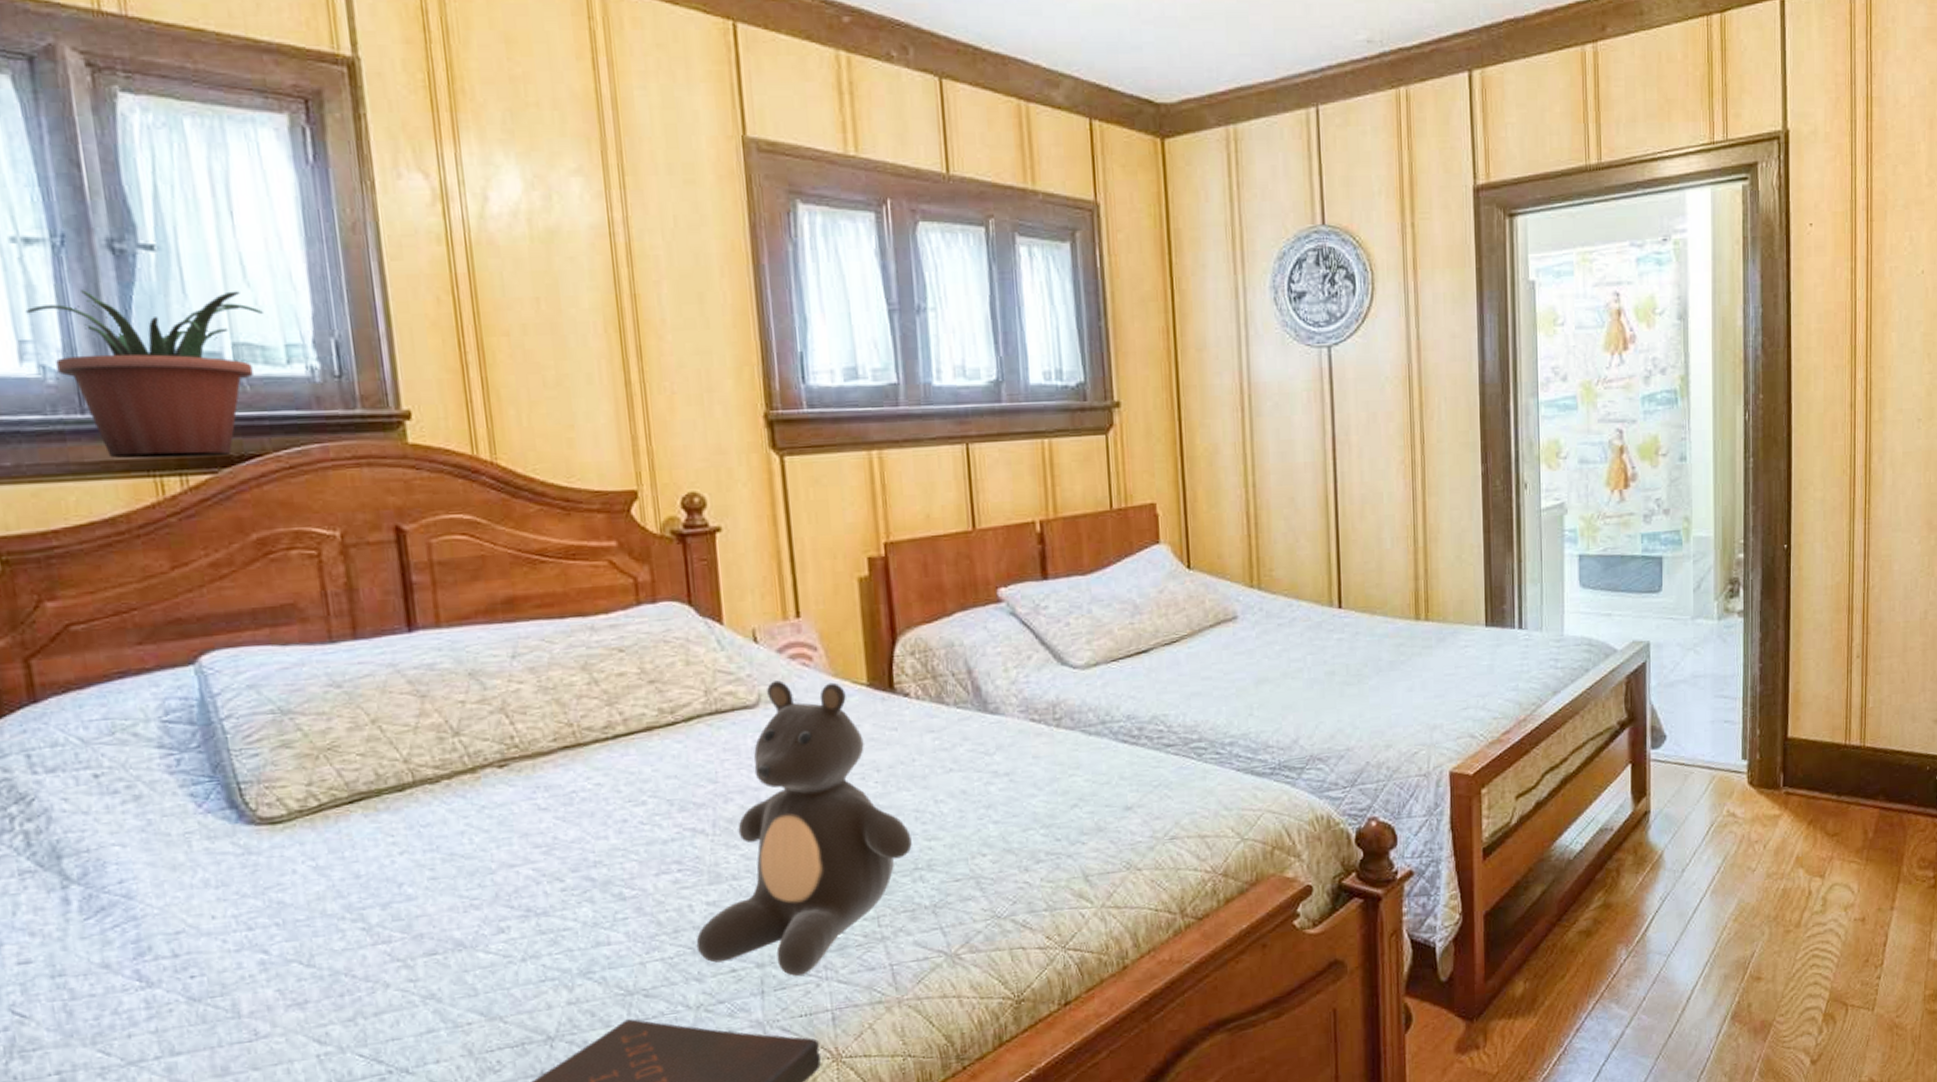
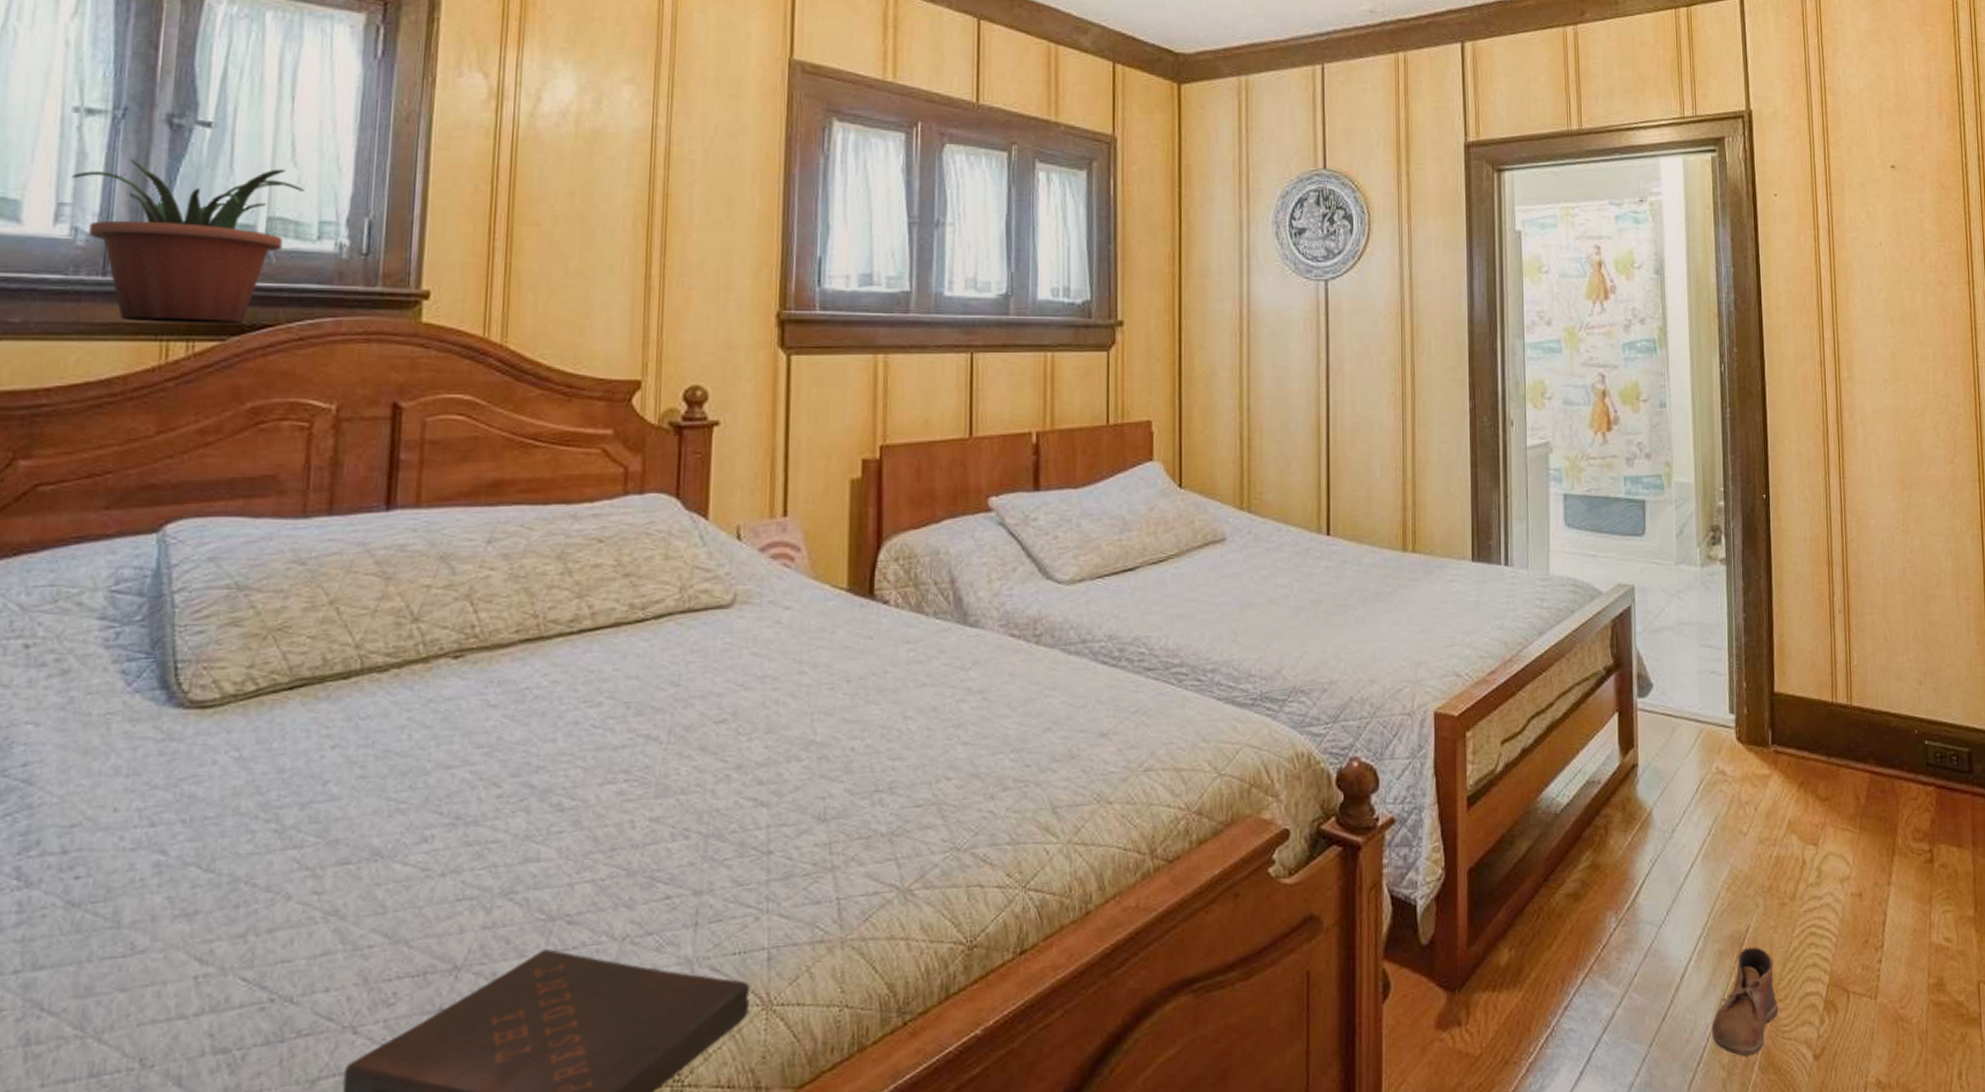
teddy bear: present [696,680,912,976] -> none [632,580,875,907]
boot: none [1715,970,1780,1065] -> present [1711,946,1779,1057]

